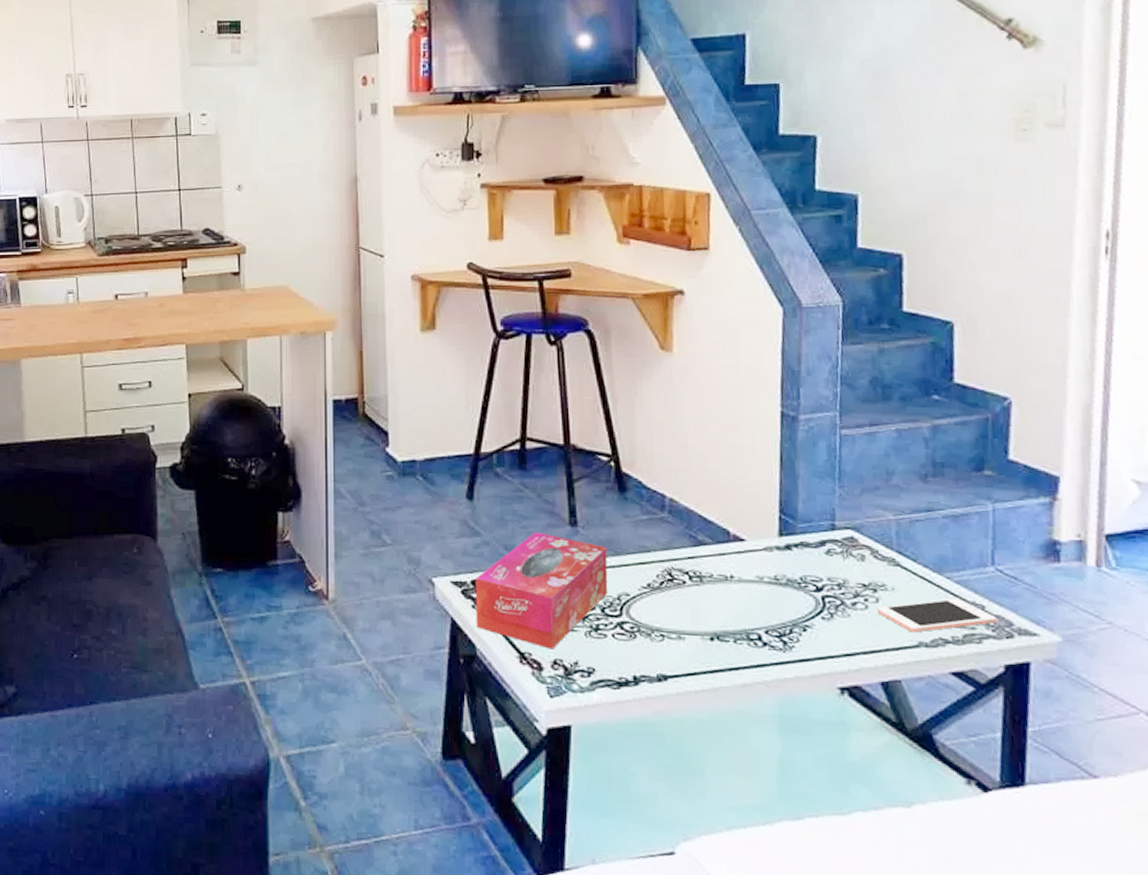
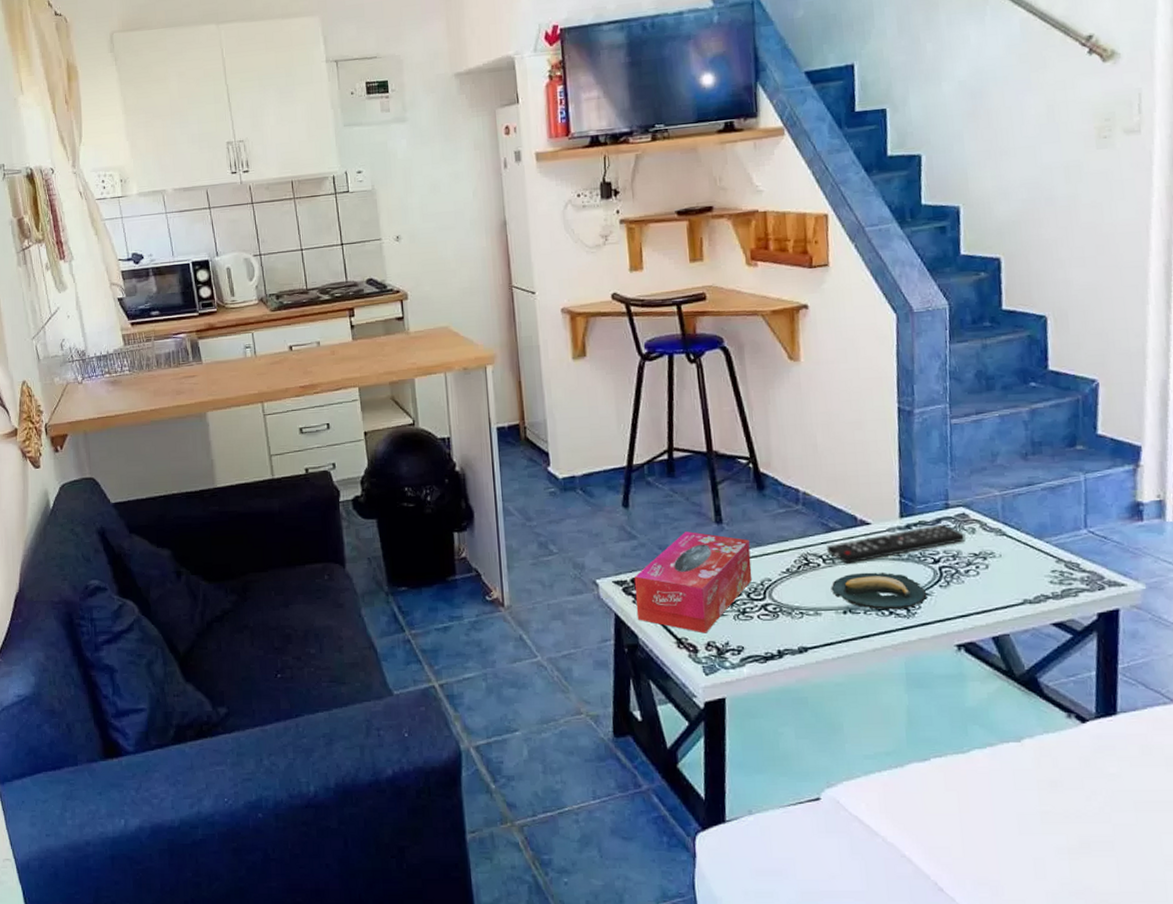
remote control: none [694,547,853,584] -> present [827,524,966,564]
banana: none [697,595,807,641] -> present [831,572,927,610]
cell phone: present [876,598,996,633] -> none [986,559,1090,592]

